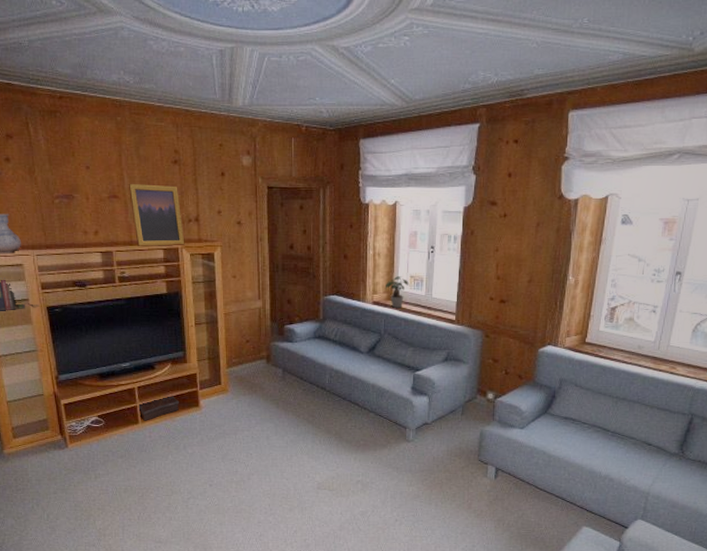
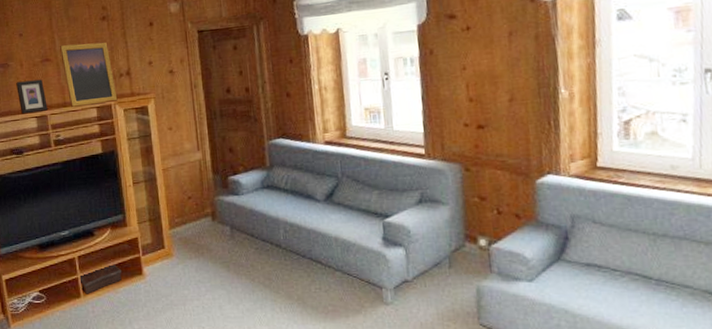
picture frame: none [81,215,113,248] -> present [16,79,48,114]
potted plant: present [384,276,409,308] -> none [336,110,364,146]

